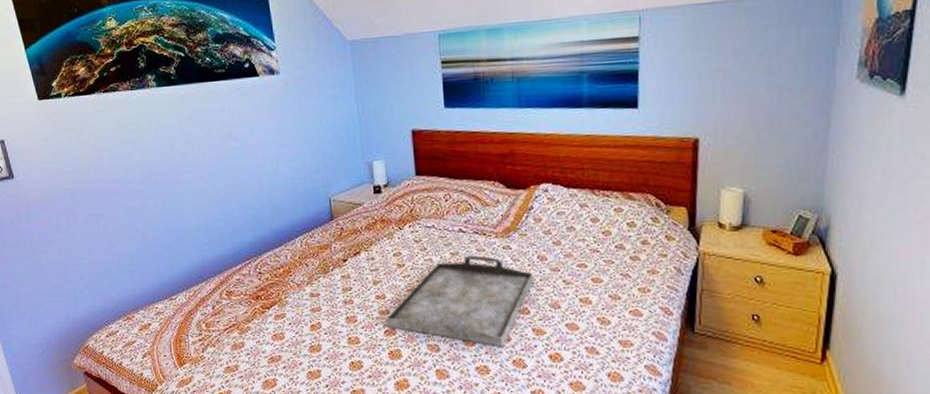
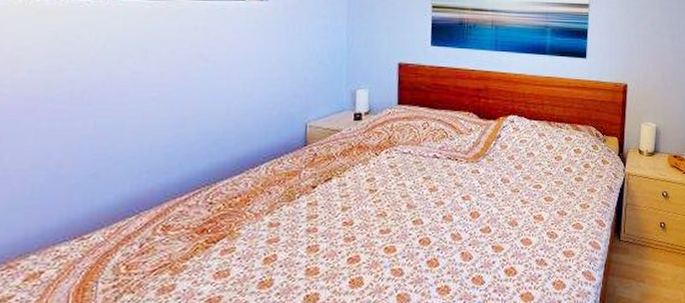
serving tray: present [384,255,534,348] -> none [349,179,497,266]

